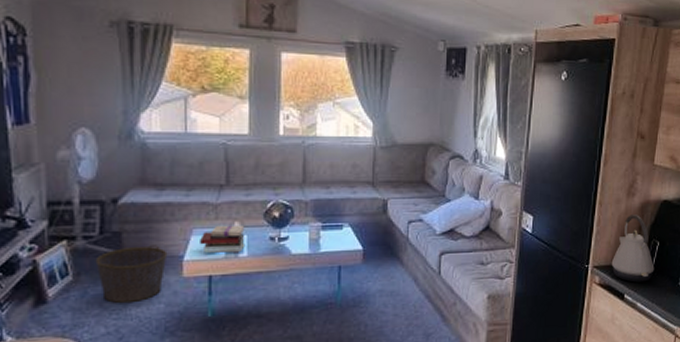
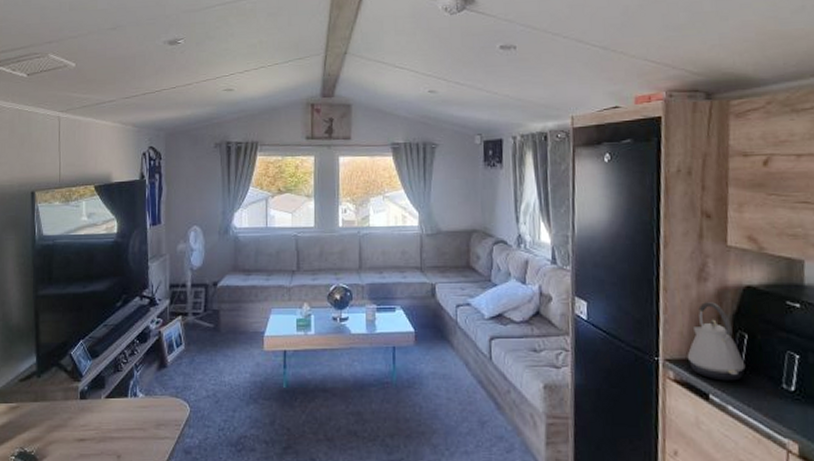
basket: present [95,245,168,303] -> none [200,322,253,370]
books: present [200,225,245,254] -> none [277,306,313,331]

